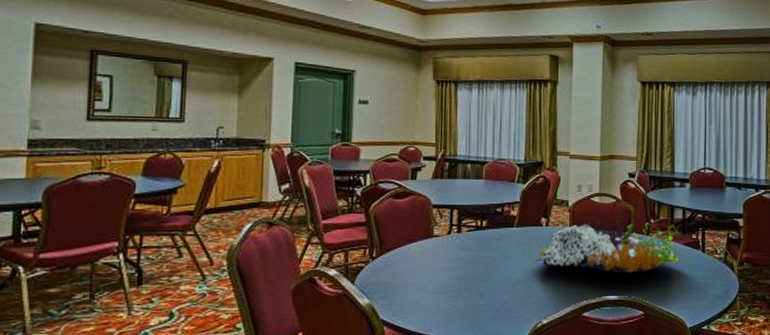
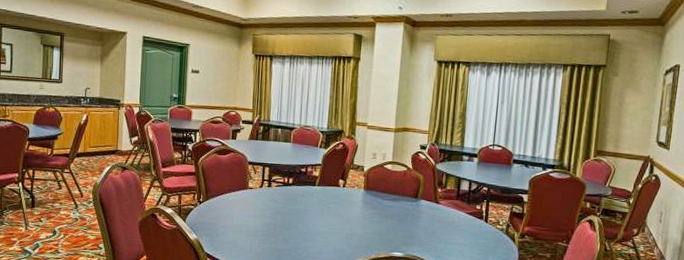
flower arrangement: present [535,209,681,274] -> none [332,177,464,236]

